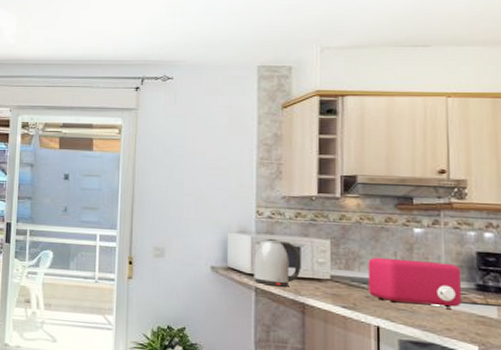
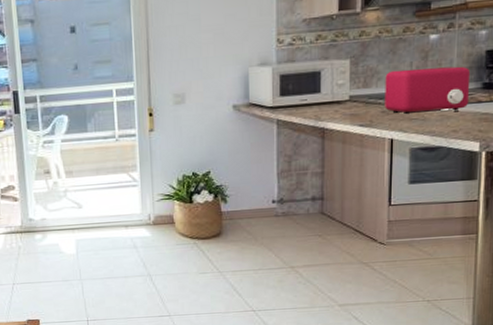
kettle: present [254,238,302,287] -> none [275,66,322,116]

